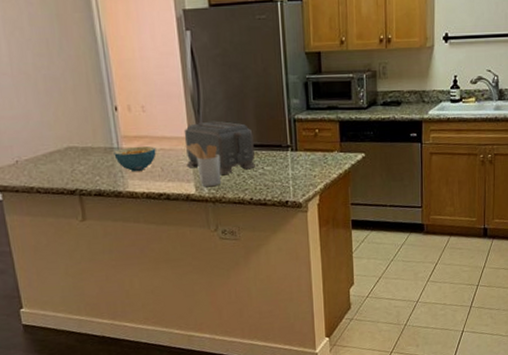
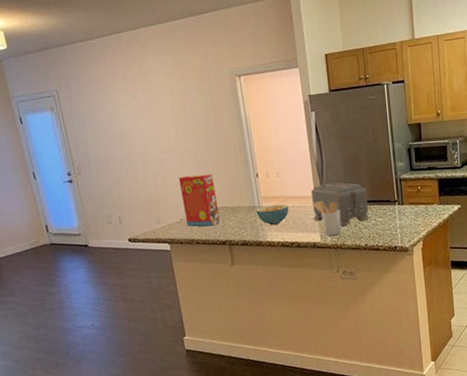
cereal box: none [12,104,67,171] -> present [178,174,220,227]

